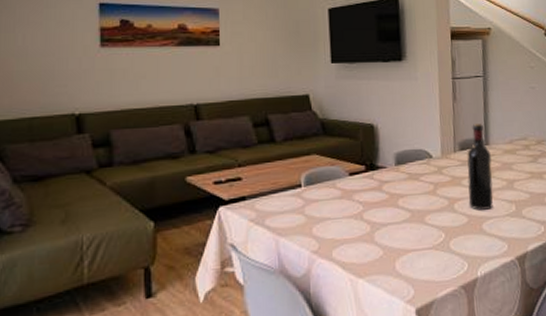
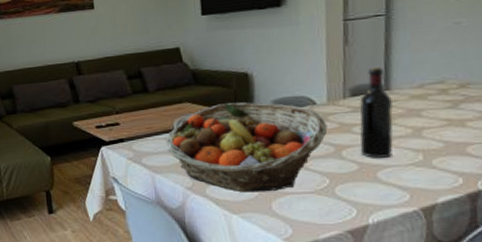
fruit basket: none [292,154,442,253] -> present [166,102,328,193]

